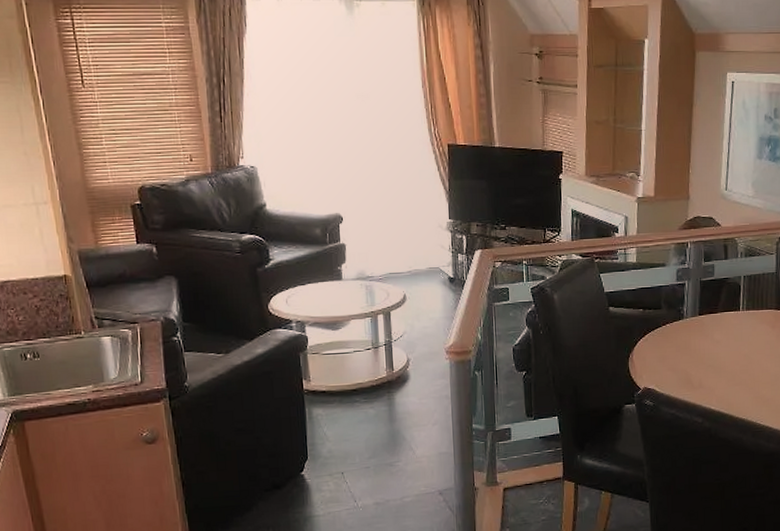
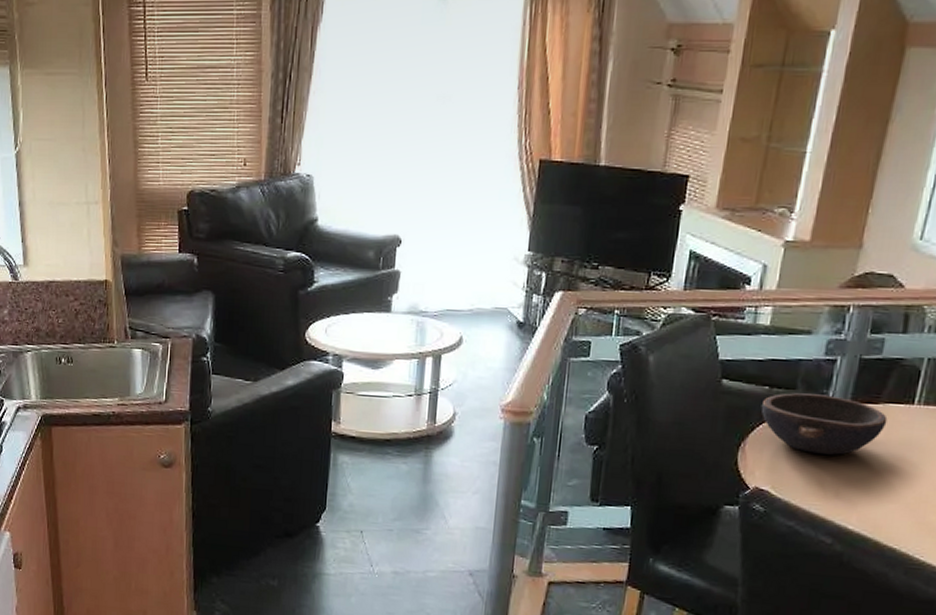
bowl: none [639,310,725,356] -> present [761,393,888,455]

